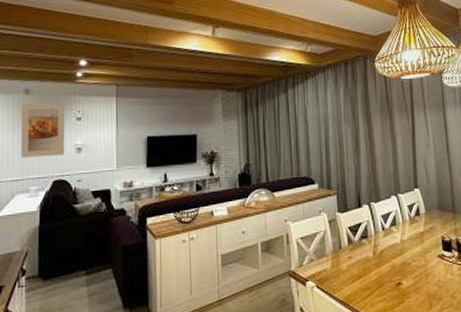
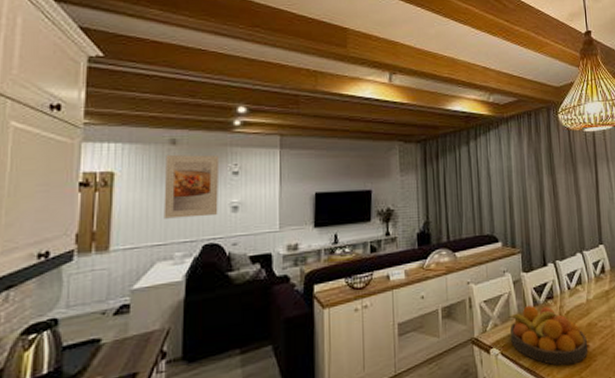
fruit bowl: none [323,243,402,301] -> present [507,305,588,366]

